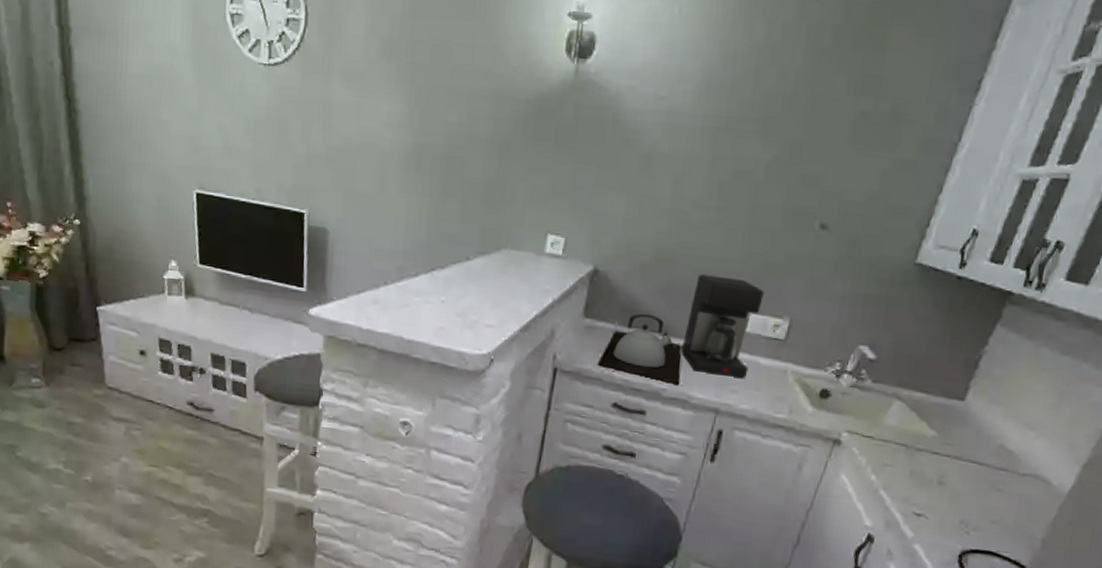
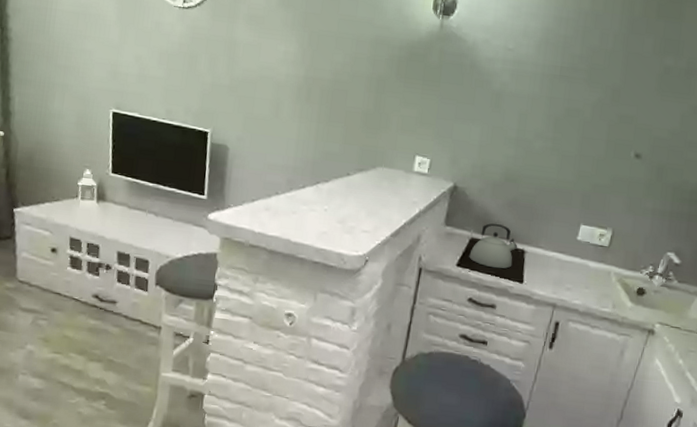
coffee maker: present [681,274,764,378] -> none [525,192,592,278]

